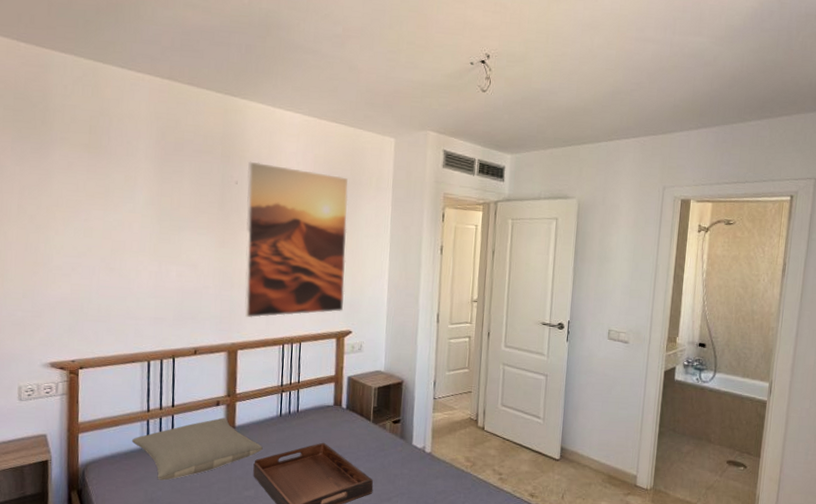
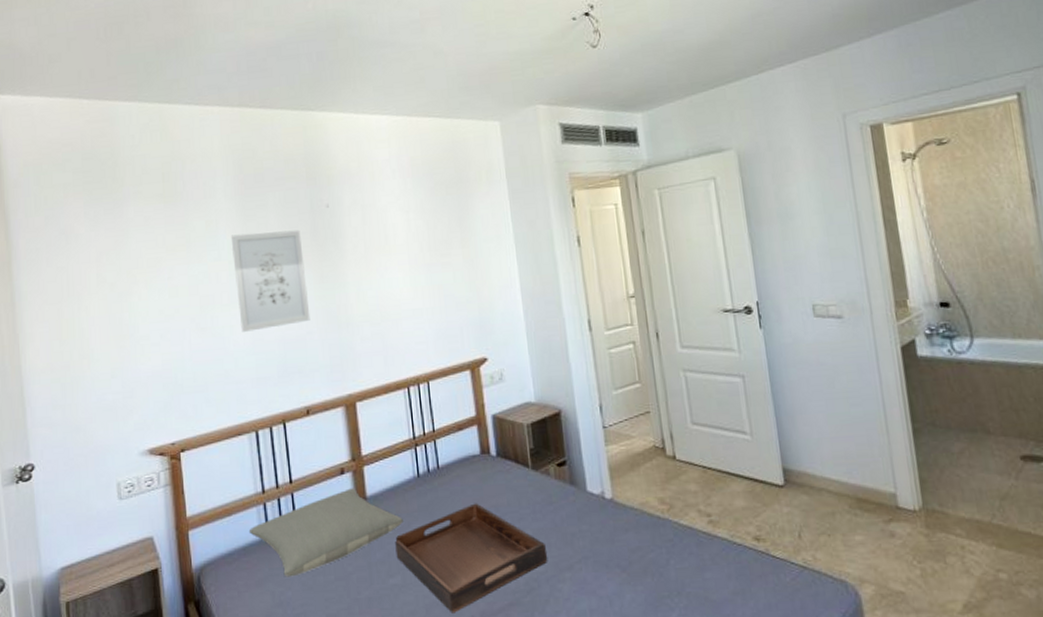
wall art: none [146,192,210,278] -> present [230,229,311,332]
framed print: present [244,161,348,318] -> none [337,176,473,361]

